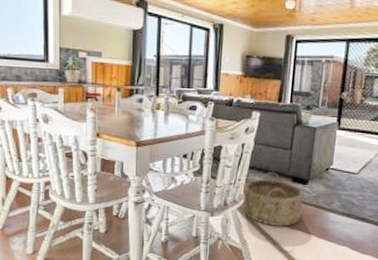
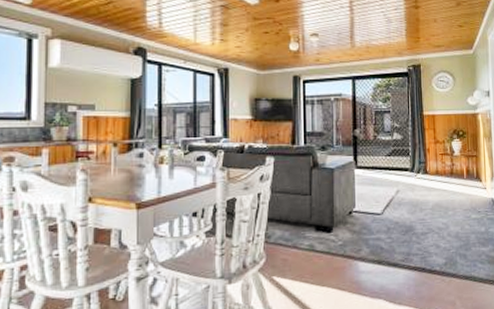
basket: present [243,172,304,227] -> none [265,222,330,287]

